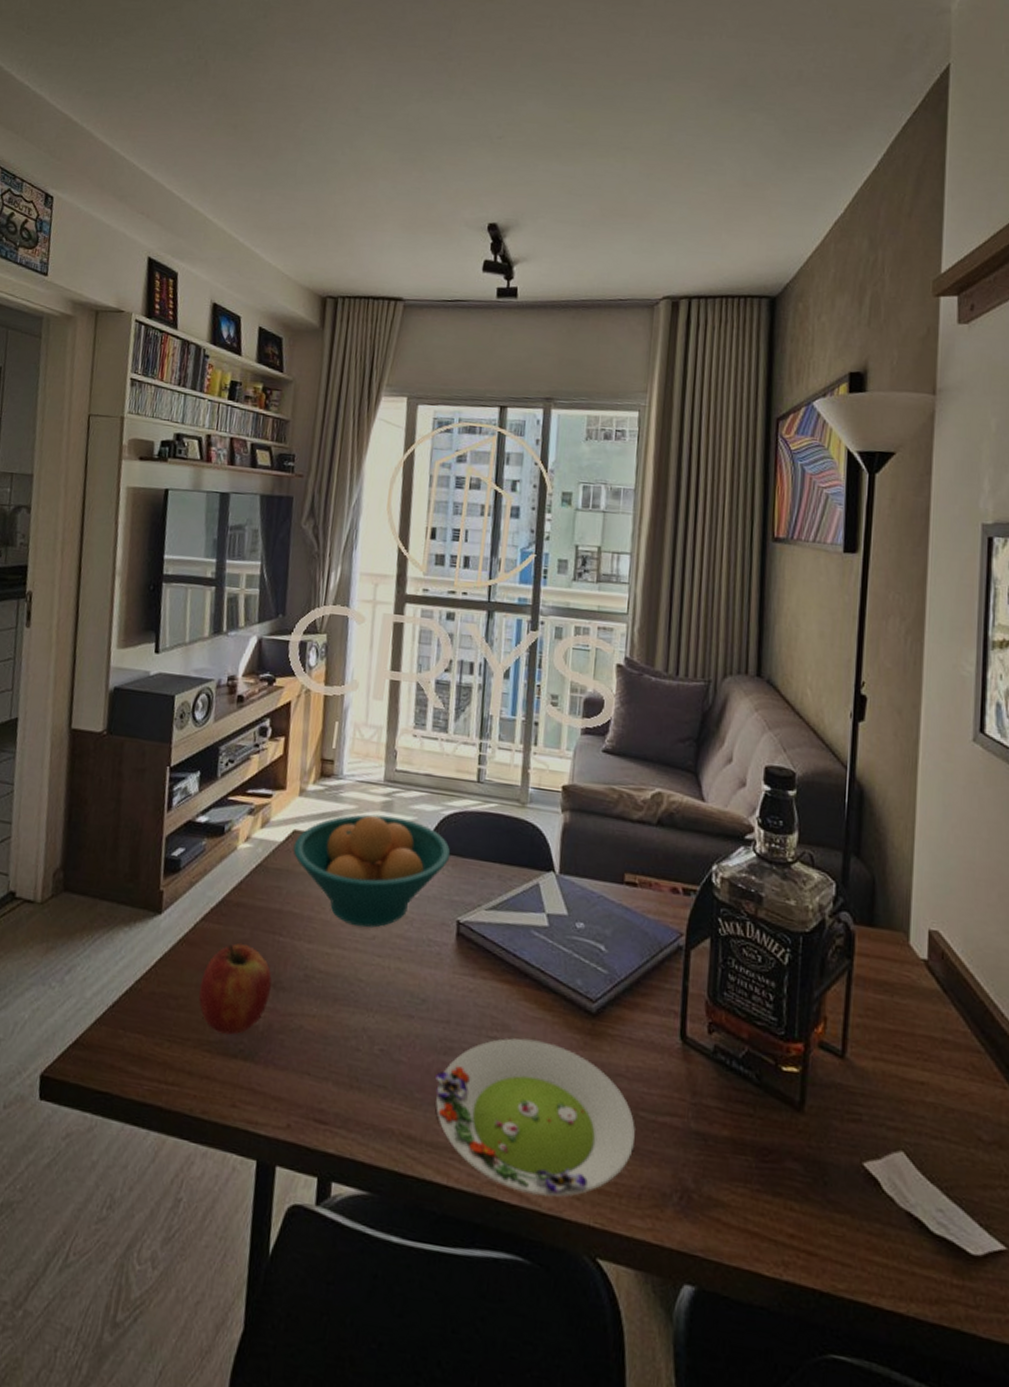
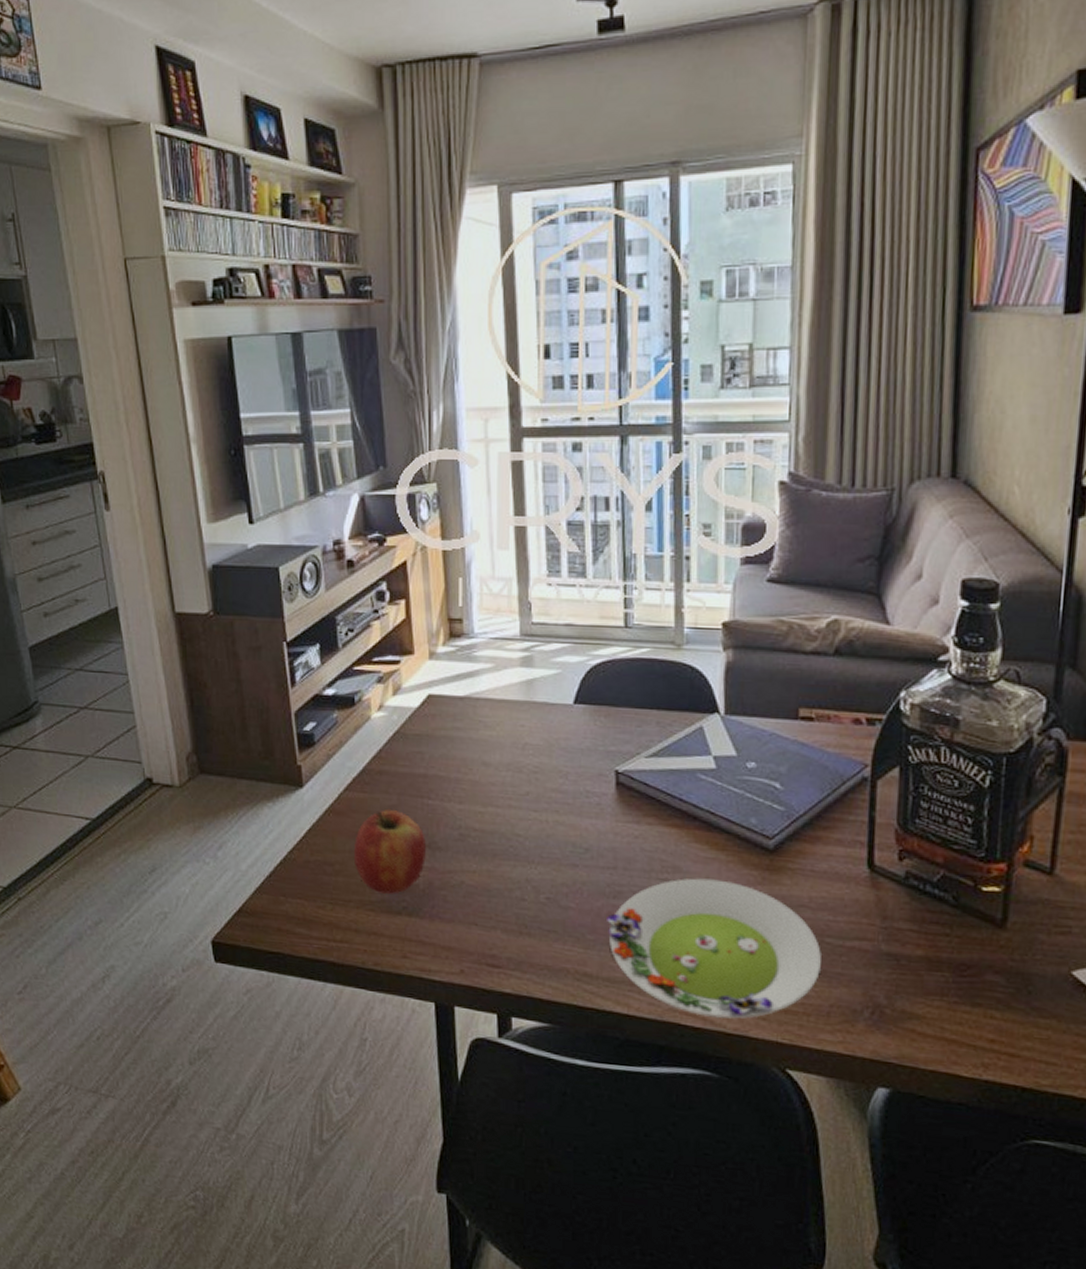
fruit bowl: present [293,814,451,928] -> none [430,671,602,785]

